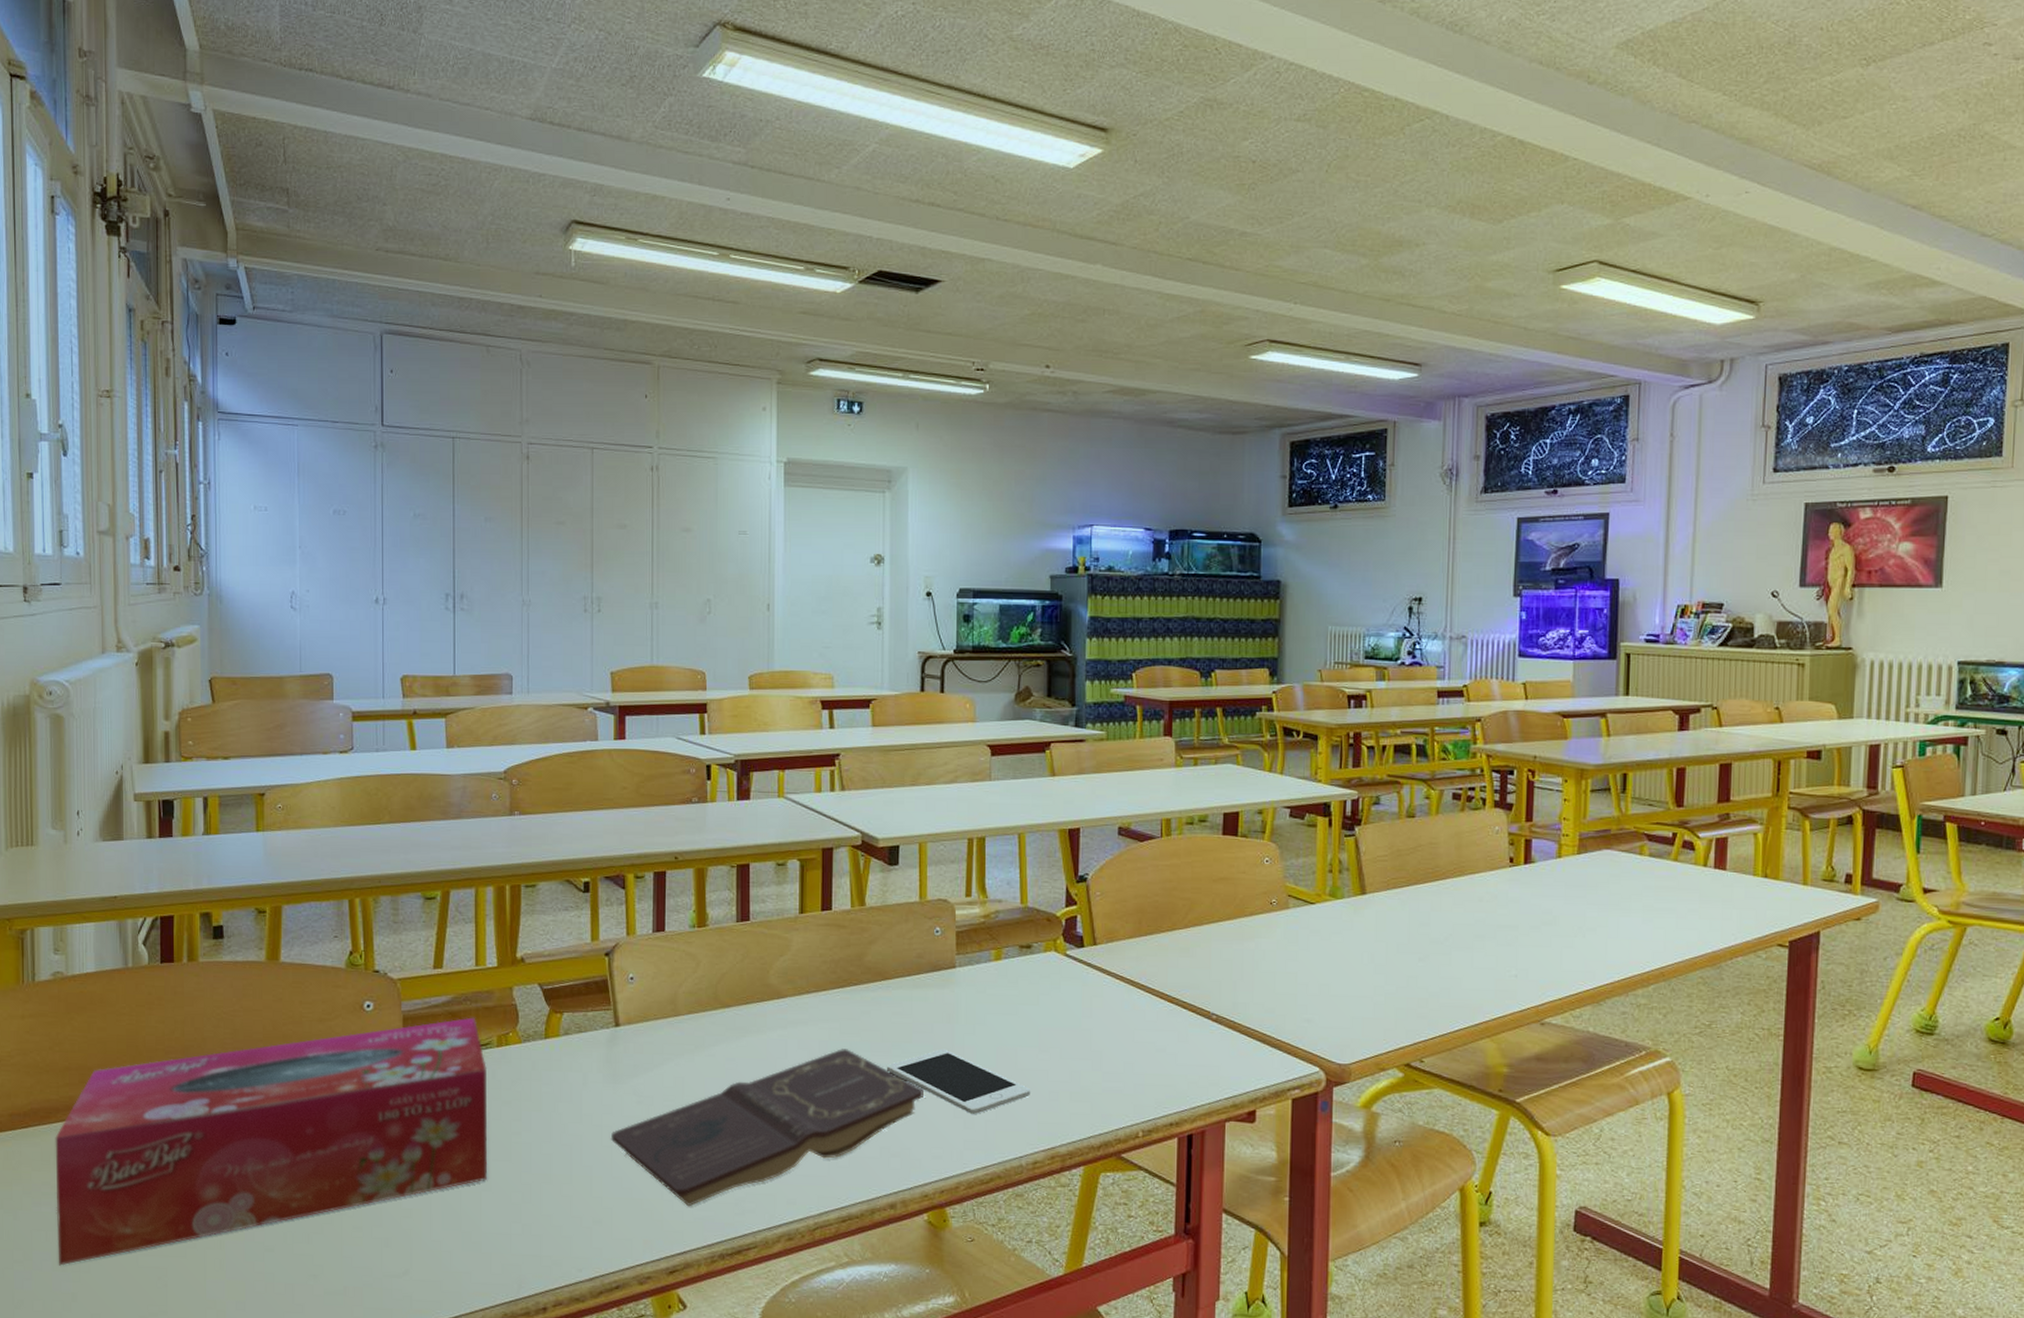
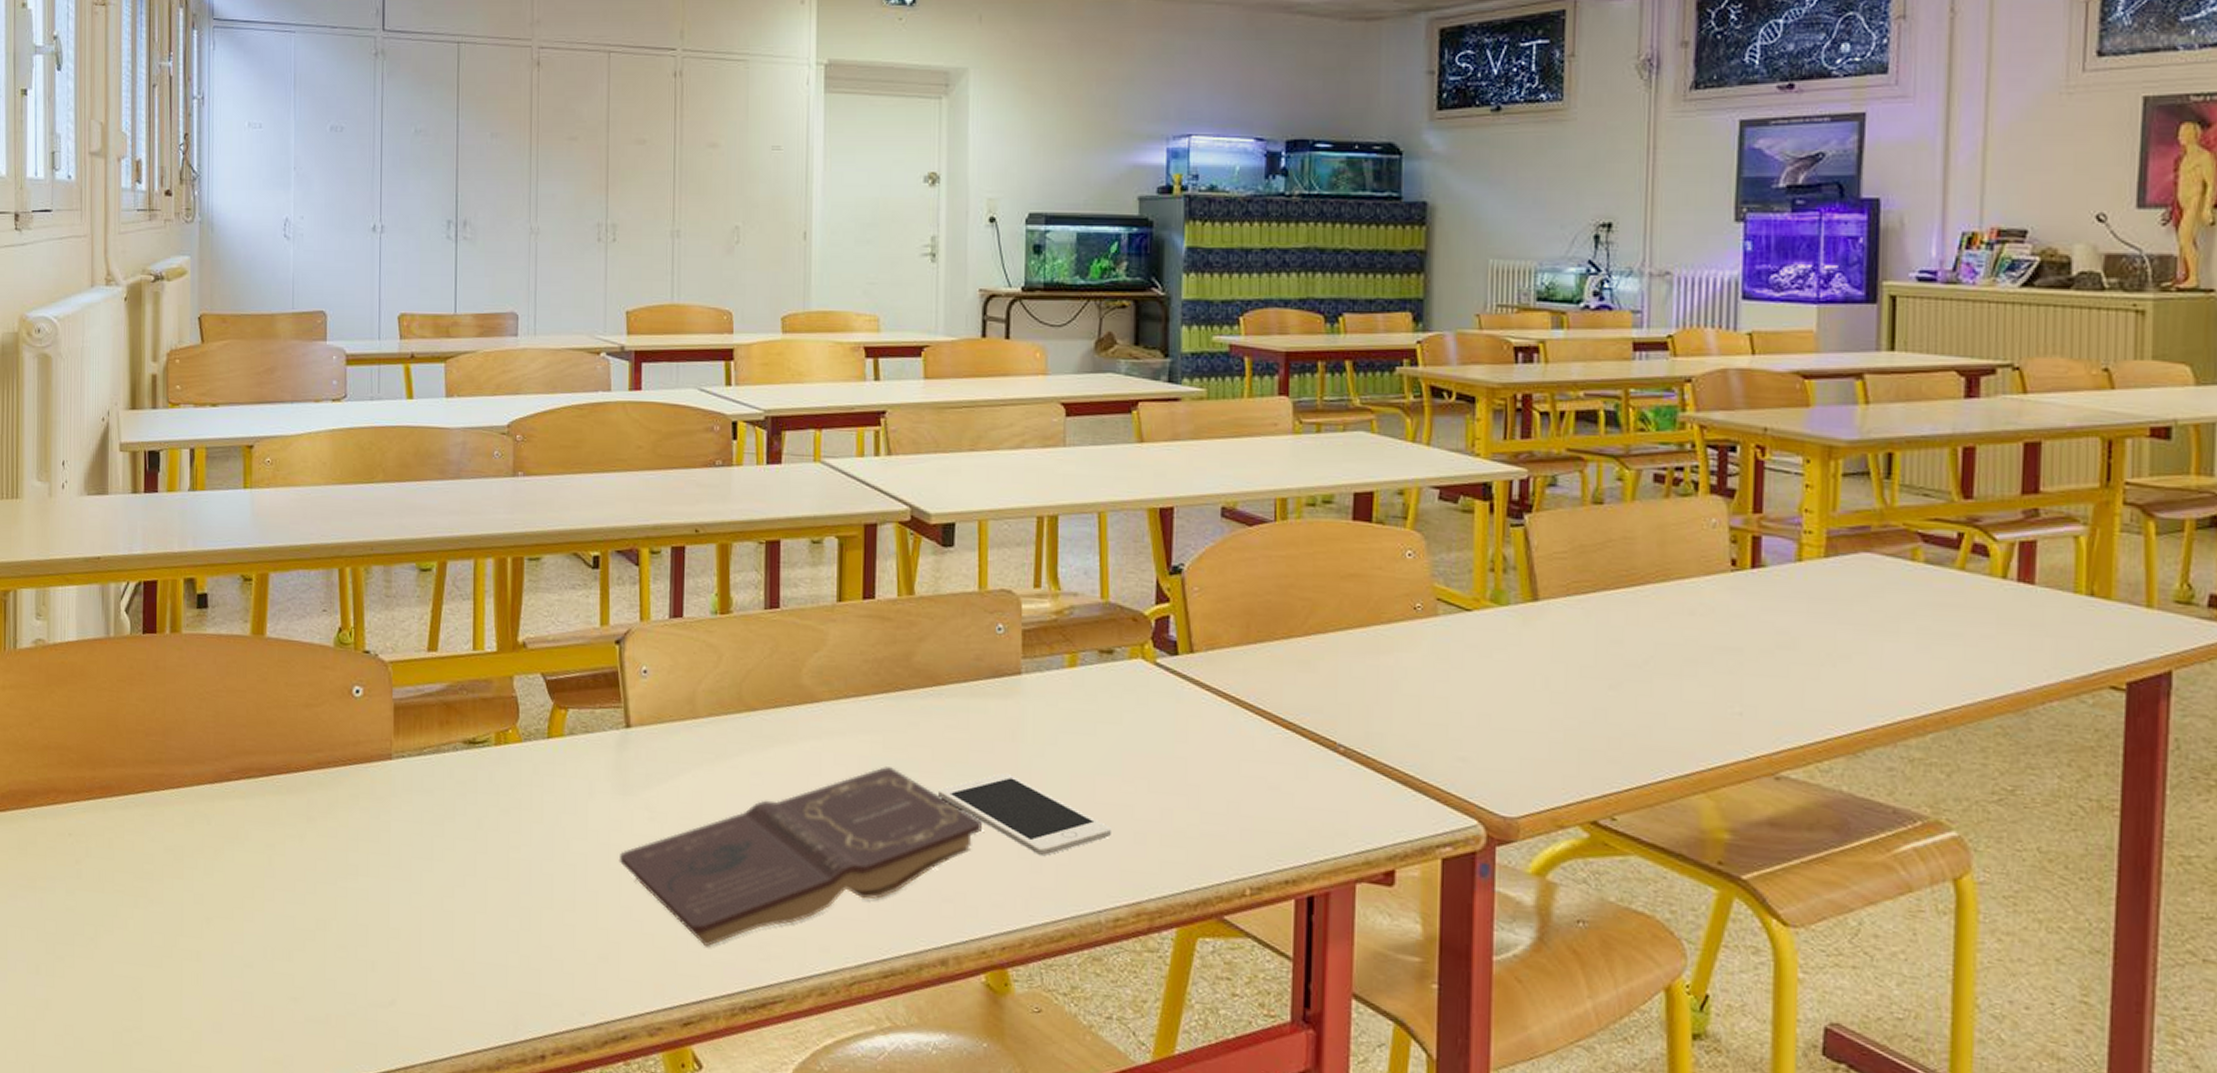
tissue box: present [55,1017,488,1266] -> none [32,709,483,968]

